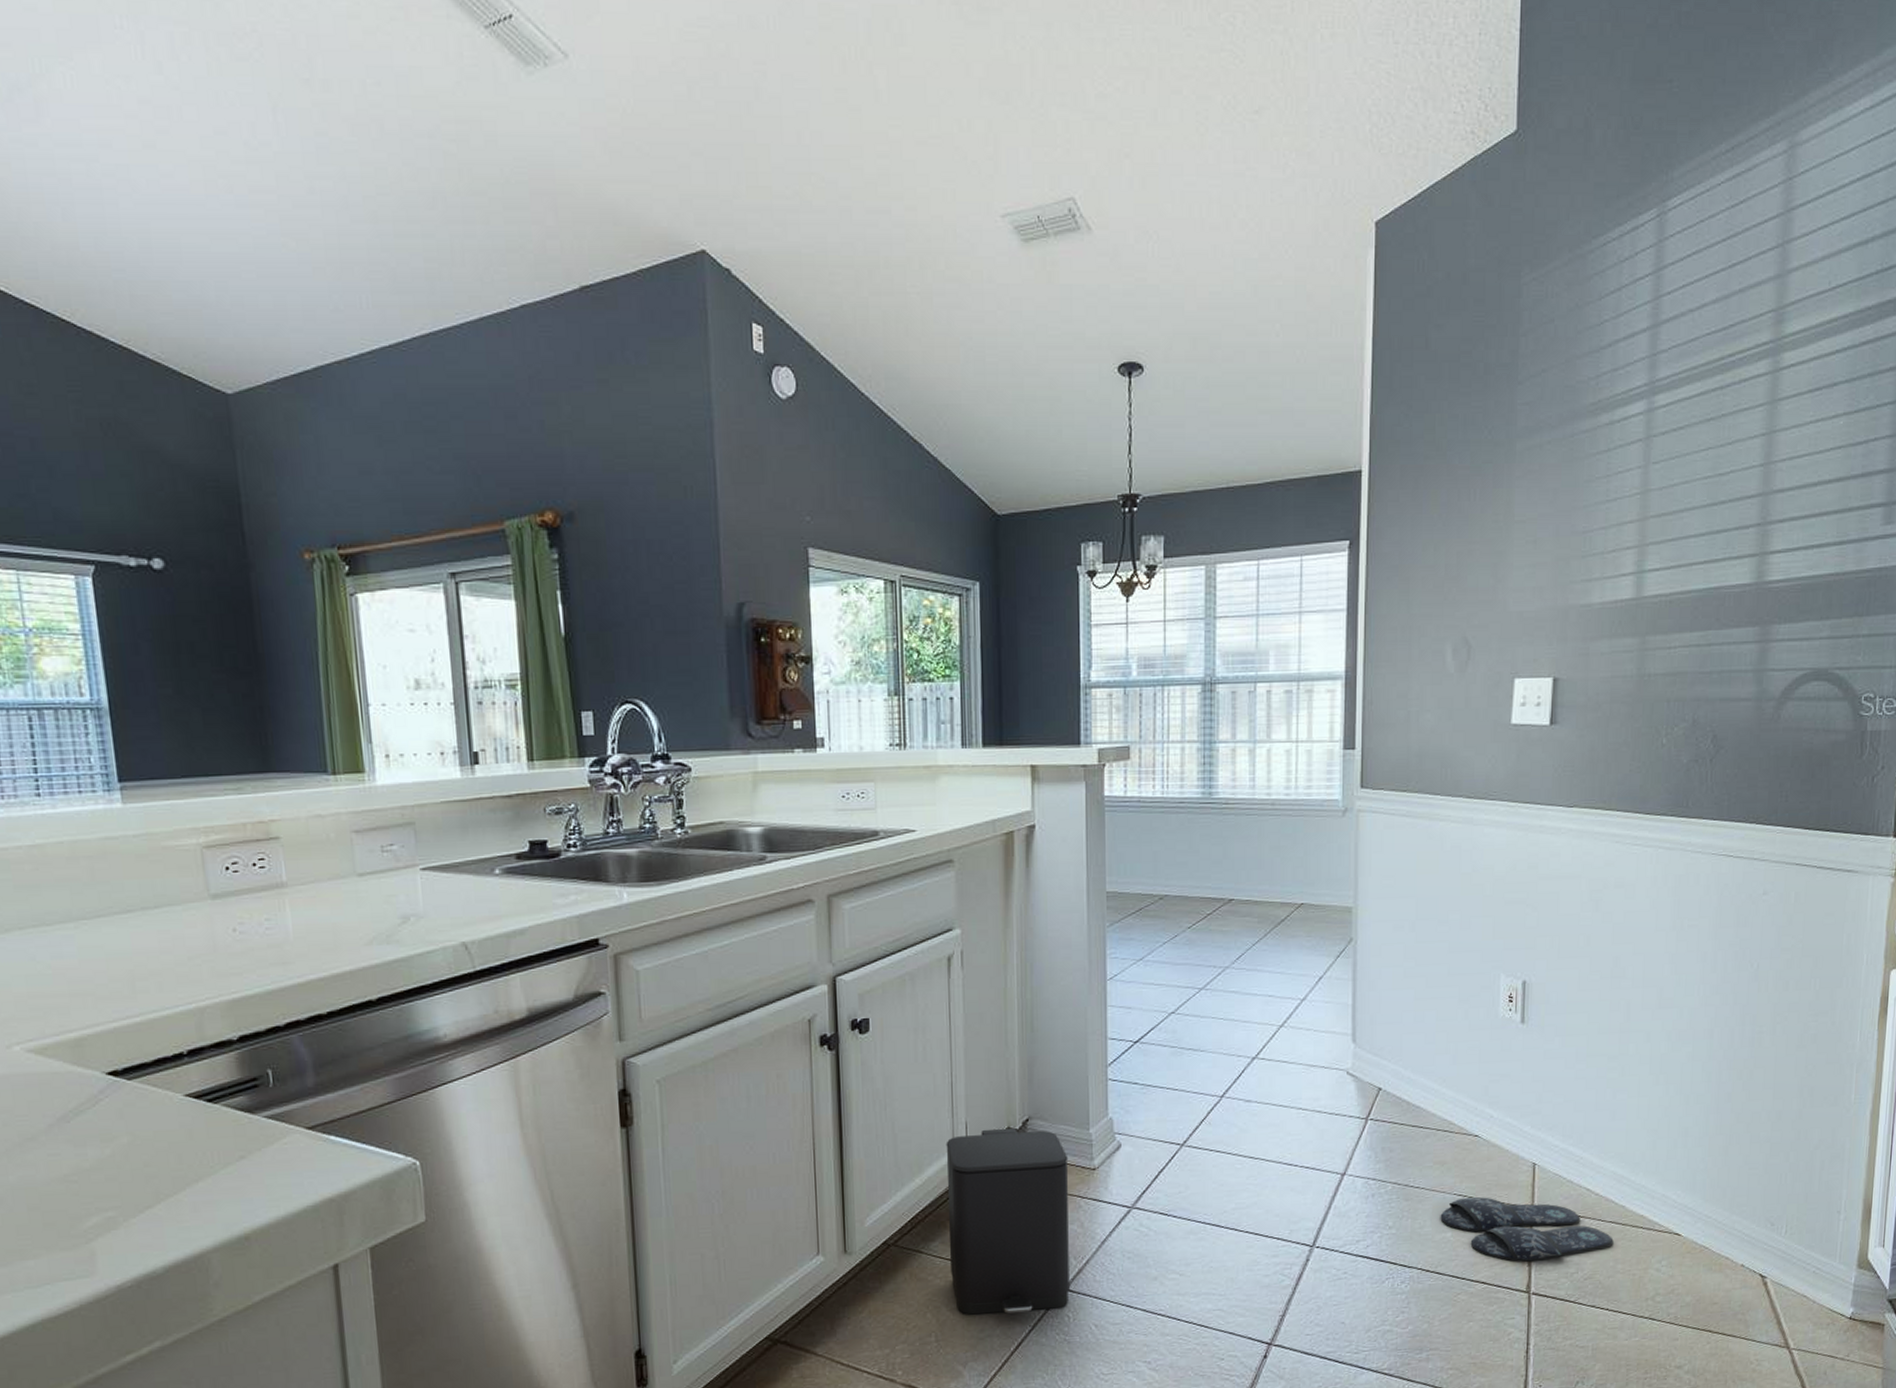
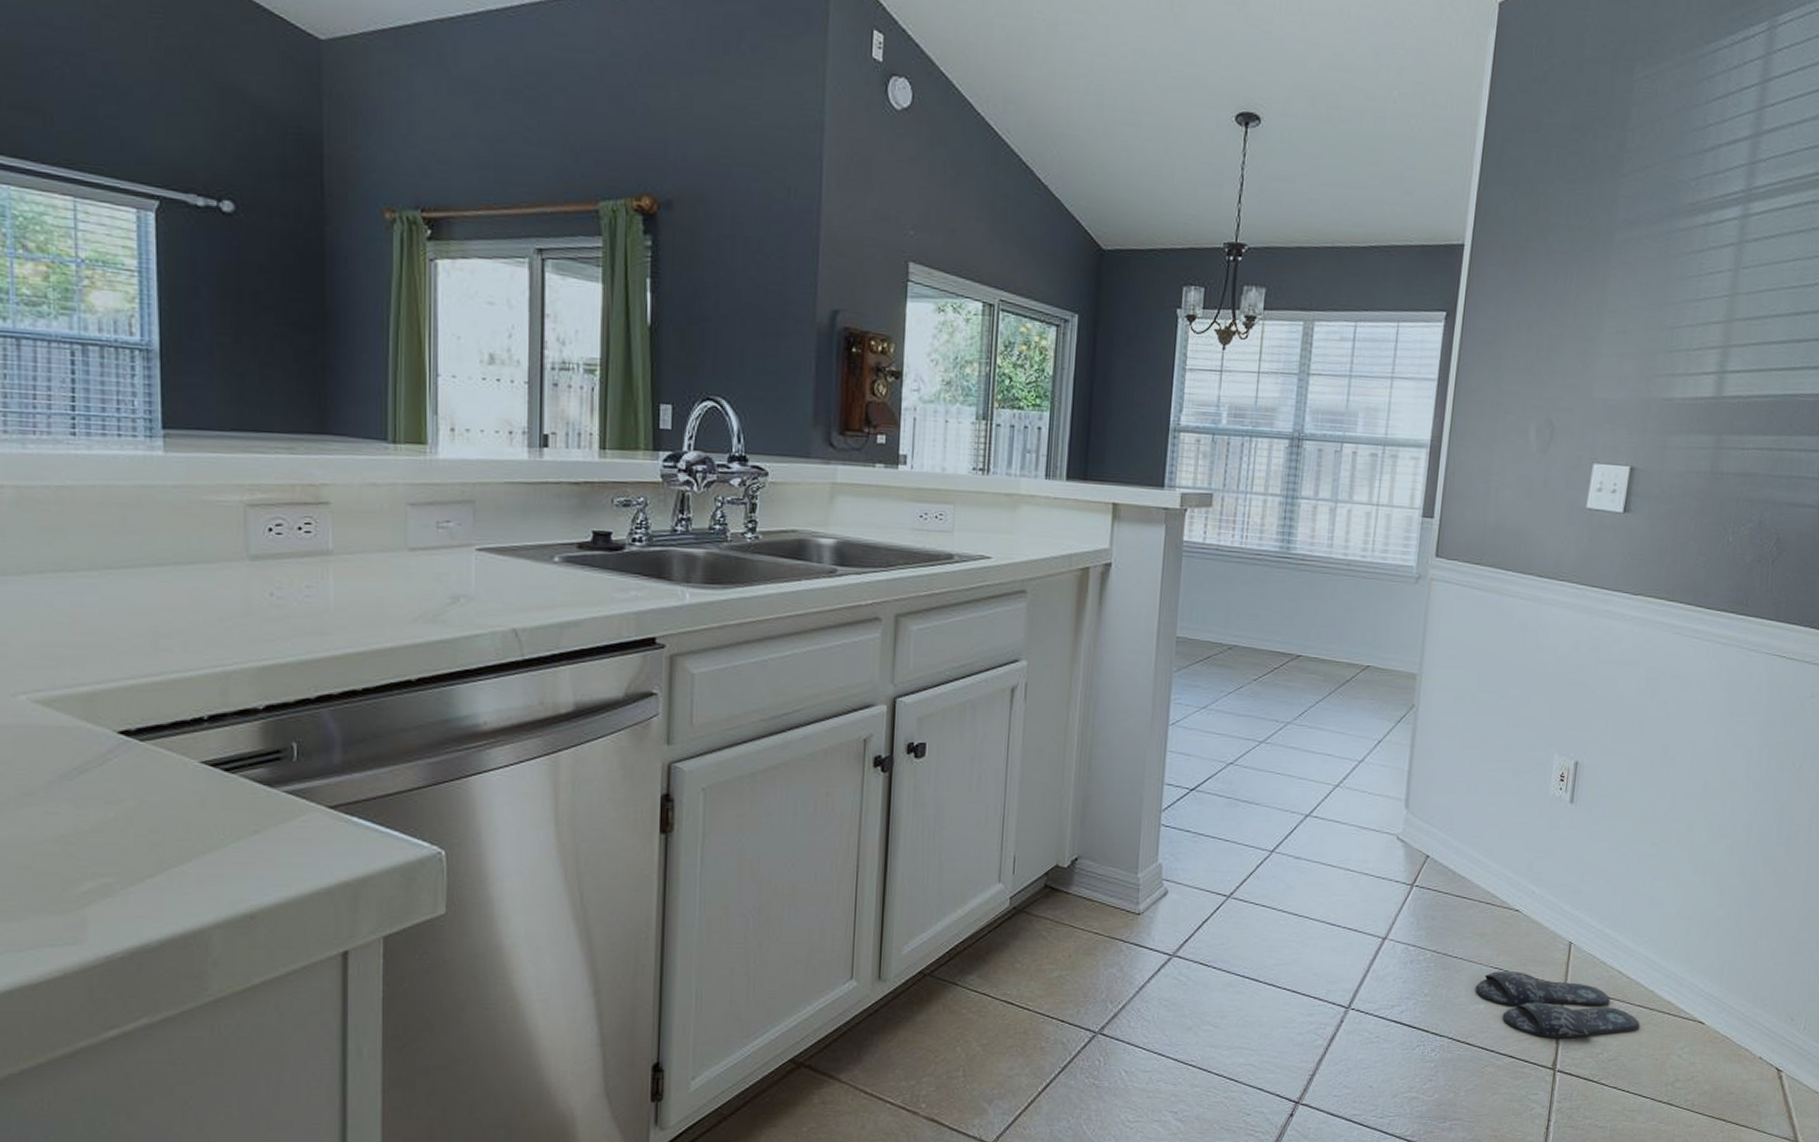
pedal bin: present [946,1127,1070,1315] -> none [984,865,1114,1053]

